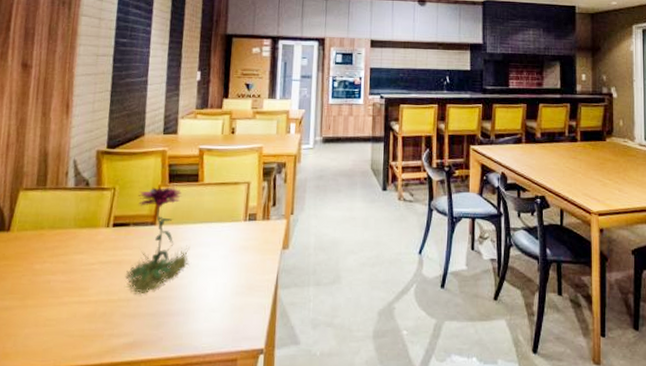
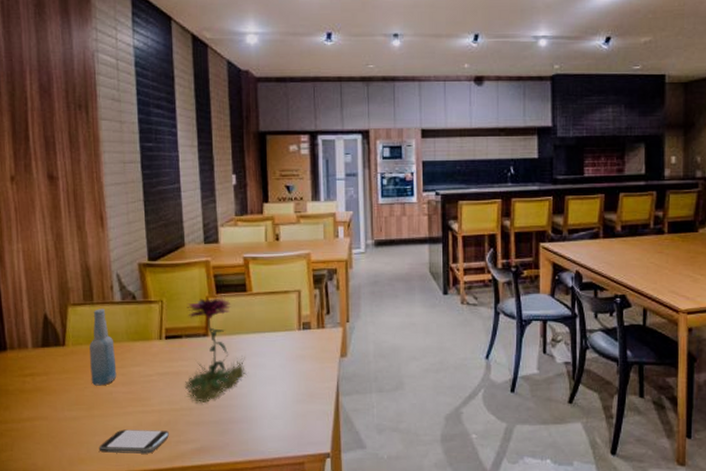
smartphone: none [26,321,103,348] -> present [98,429,169,454]
bottle: none [30,194,61,274] -> present [89,309,117,386]

